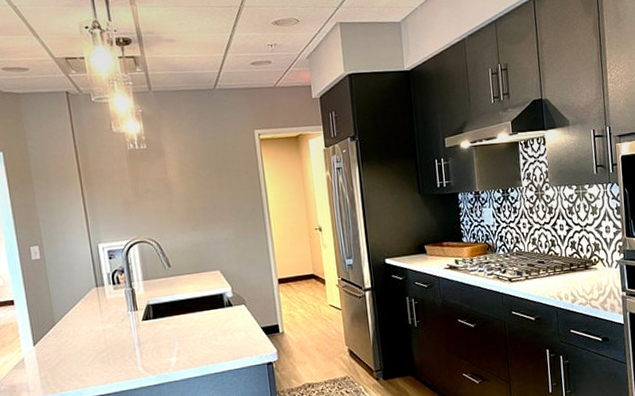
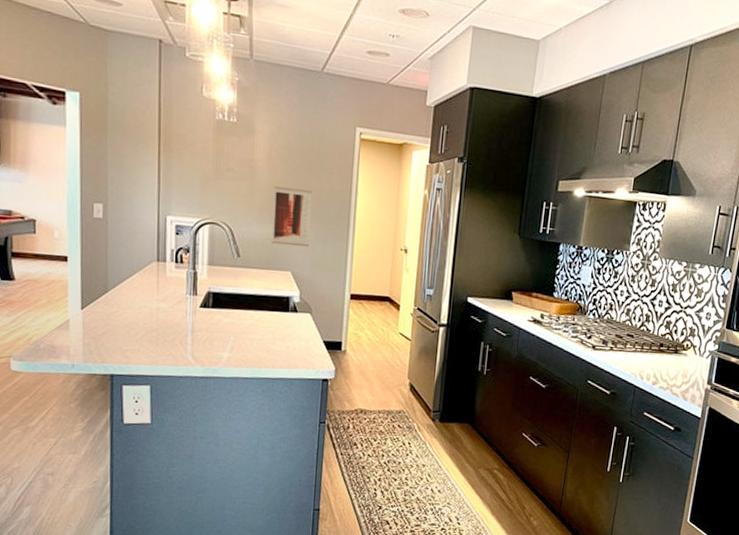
wall art: none [190,194,232,249] -> present [271,186,312,248]

